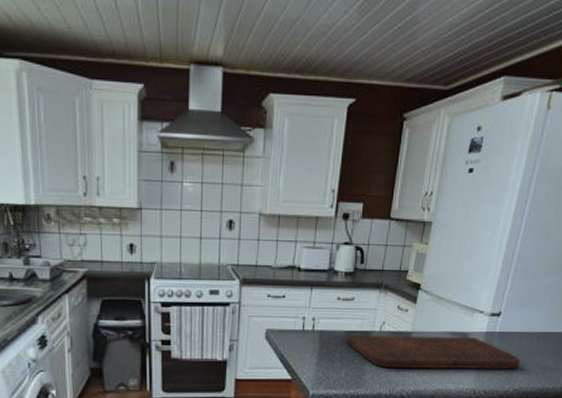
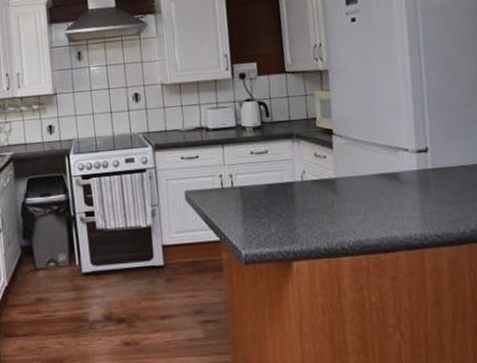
cutting board: present [345,335,521,369] -> none [267,177,469,219]

